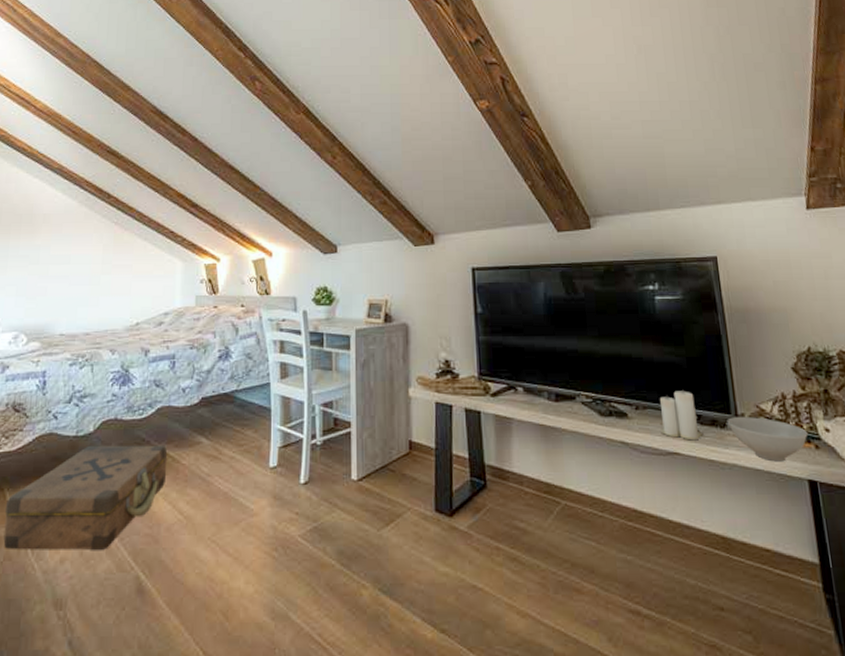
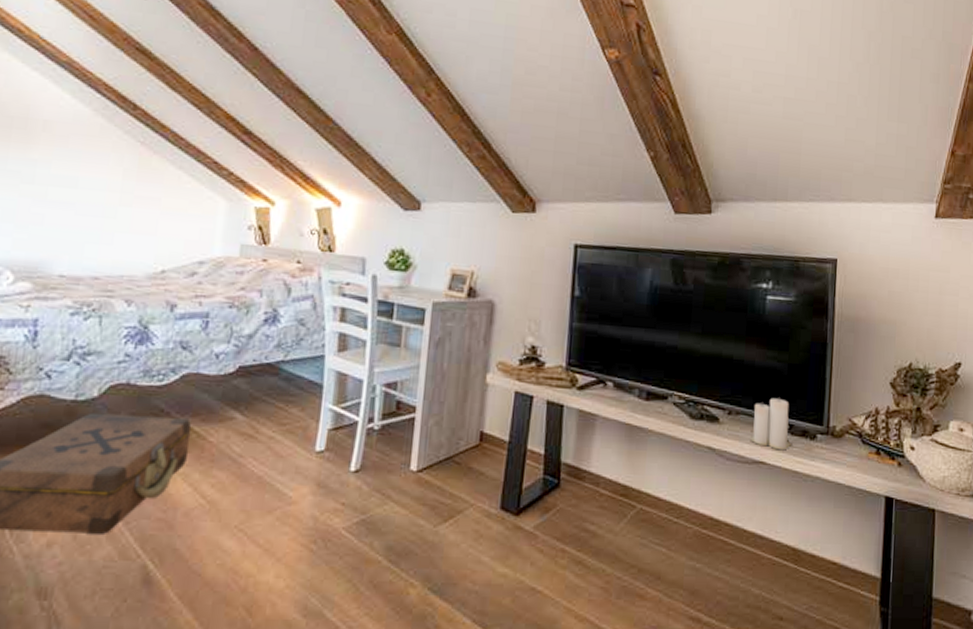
bowl: present [727,417,808,462] -> none [817,429,894,477]

